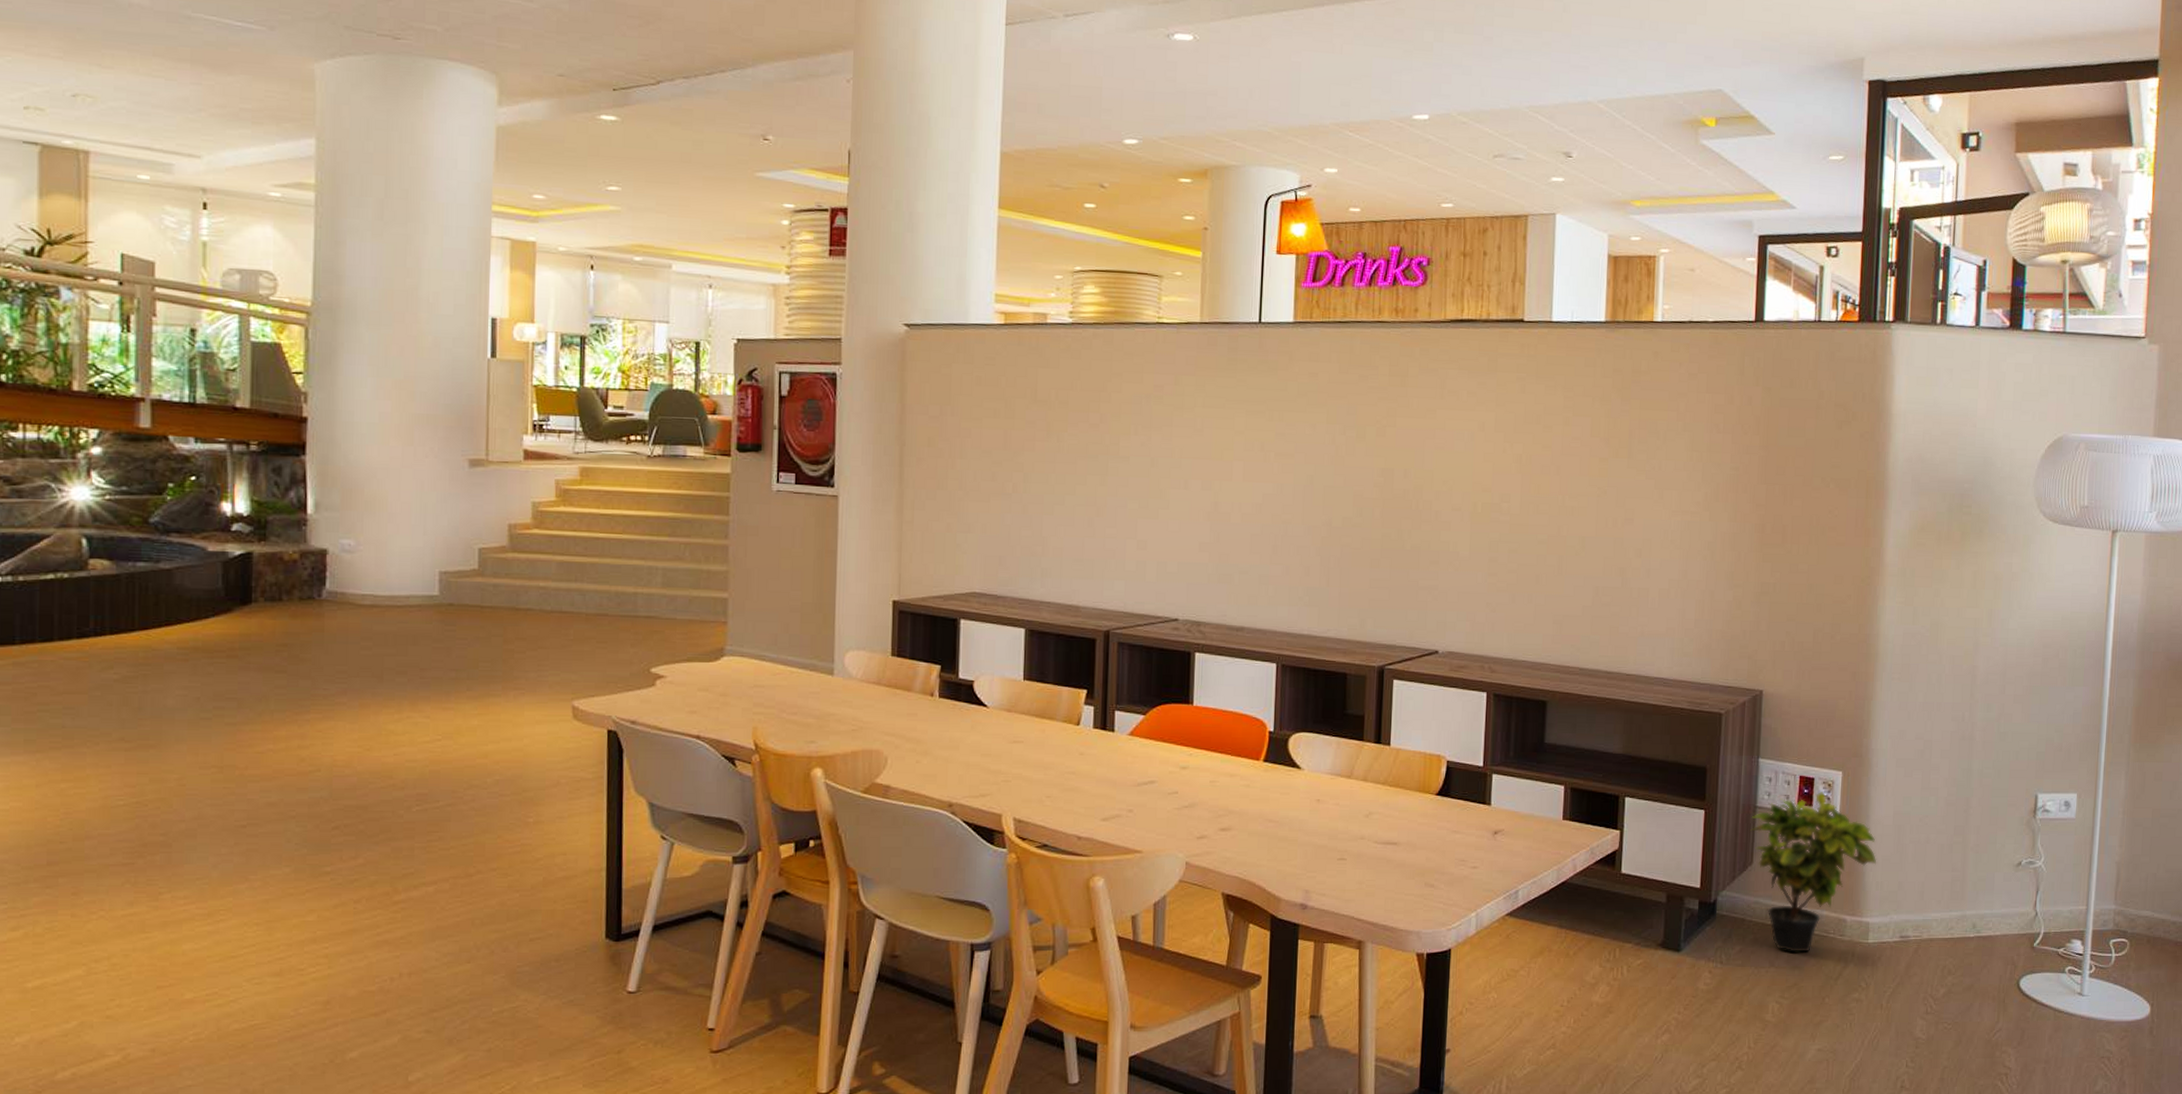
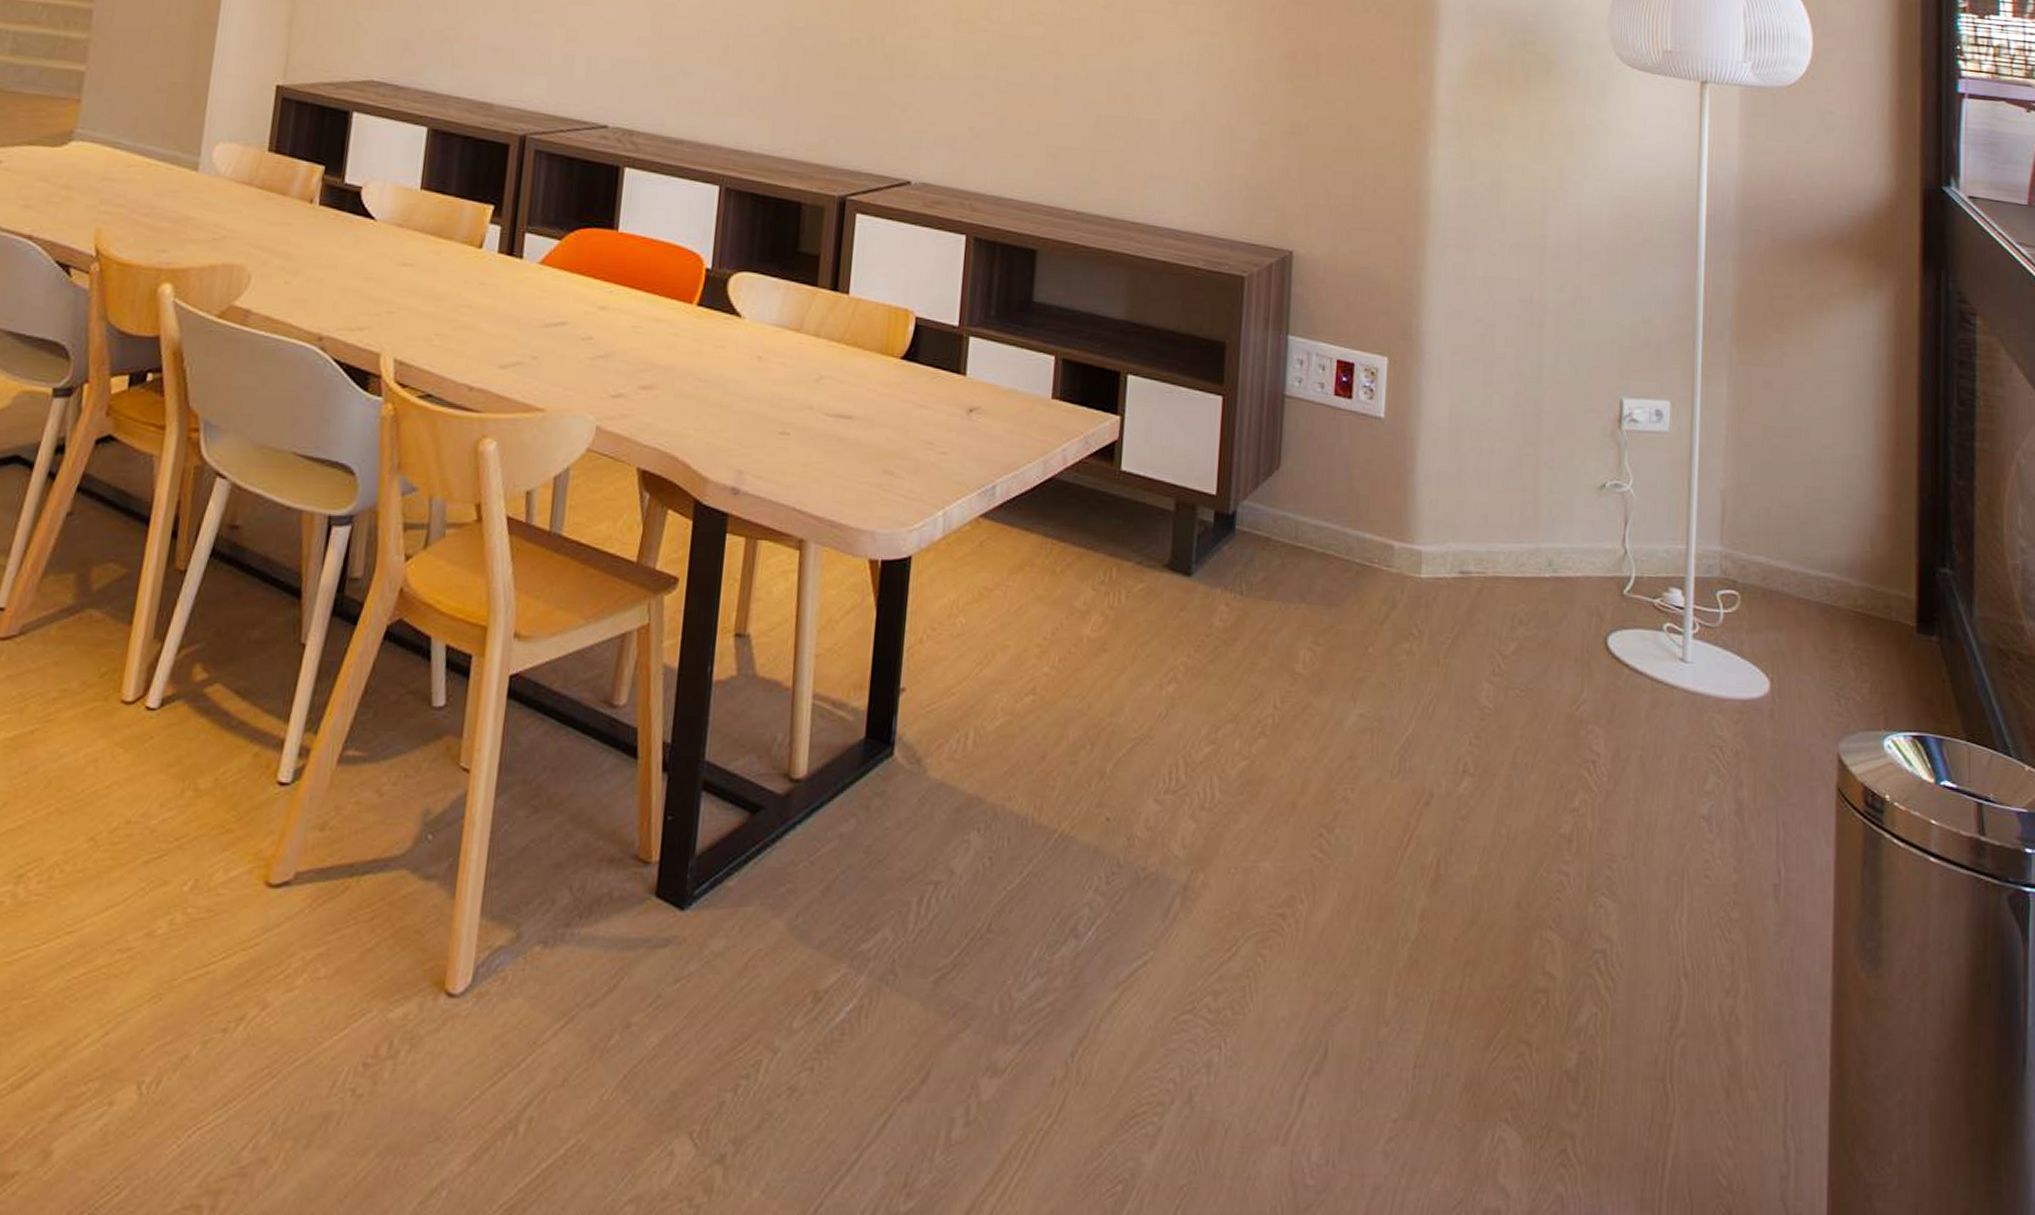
potted plant: present [1750,792,1877,952] -> none [1277,381,1431,586]

